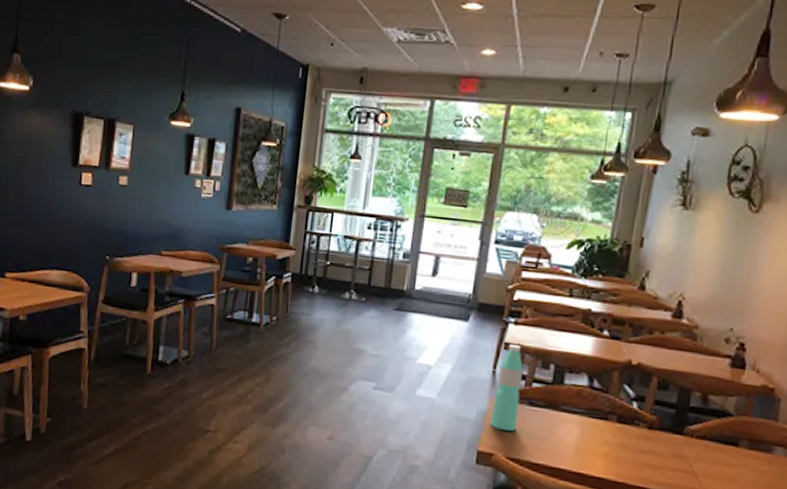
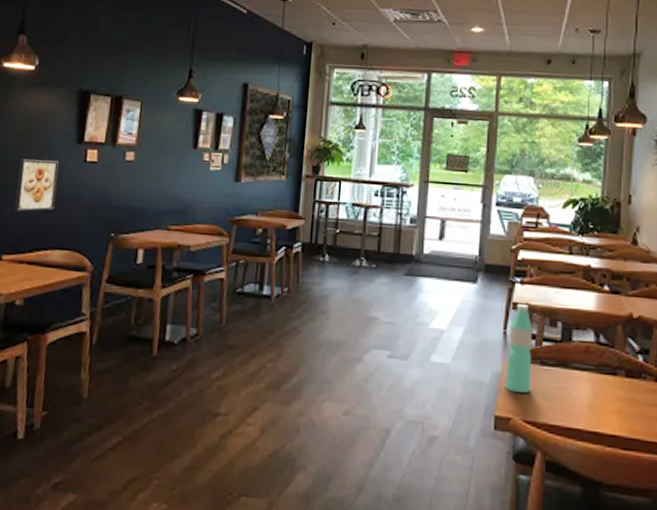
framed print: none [15,180,55,233] -> present [14,159,59,212]

